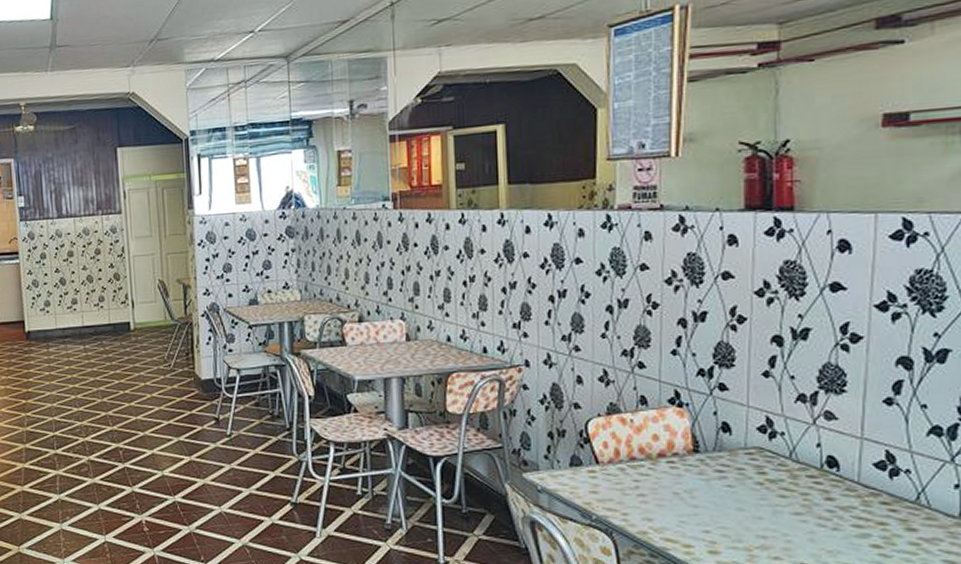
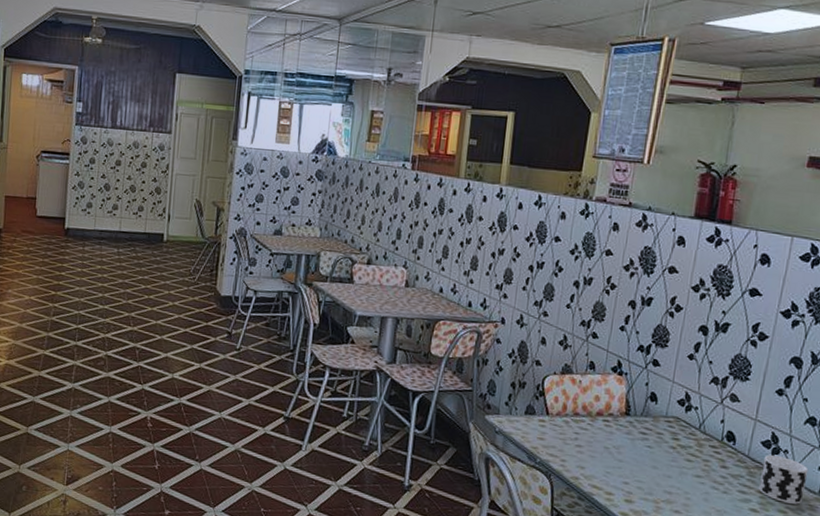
cup: none [877,477,941,533] -> present [758,454,809,504]

